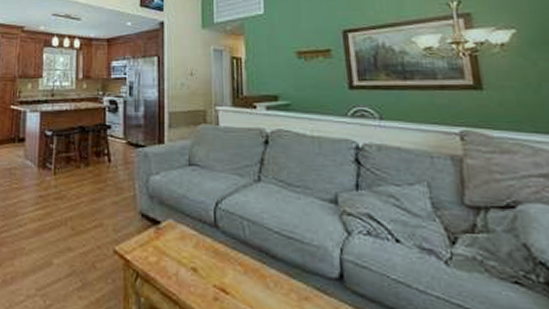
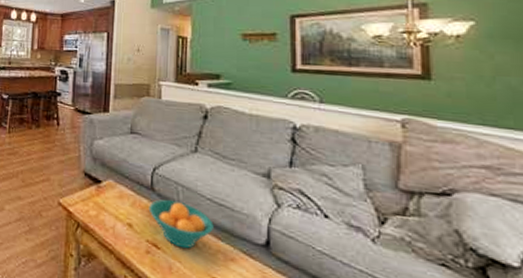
fruit bowl: none [213,236,284,291] -> present [148,199,214,249]

